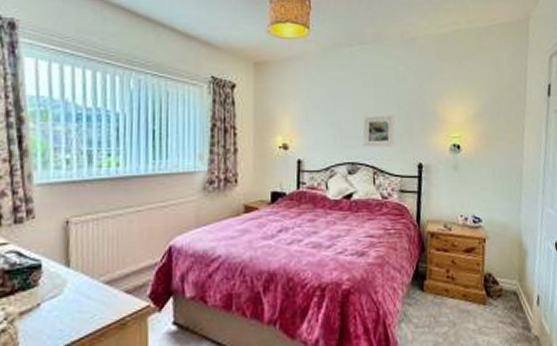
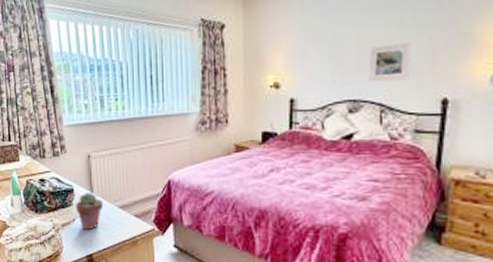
potted succulent: none [42,267,84,317] -> present [75,192,104,230]

